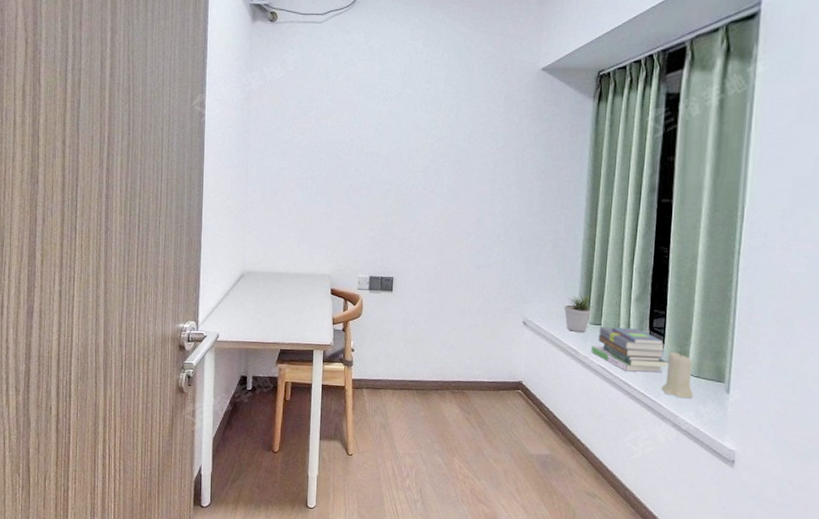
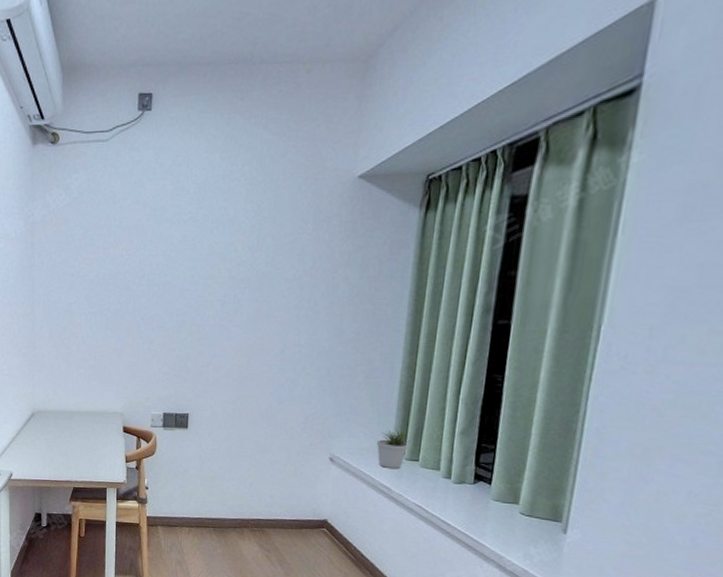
books: present [591,327,668,373] -> none [406,463,495,511]
candle: present [661,351,694,399] -> none [485,489,525,539]

